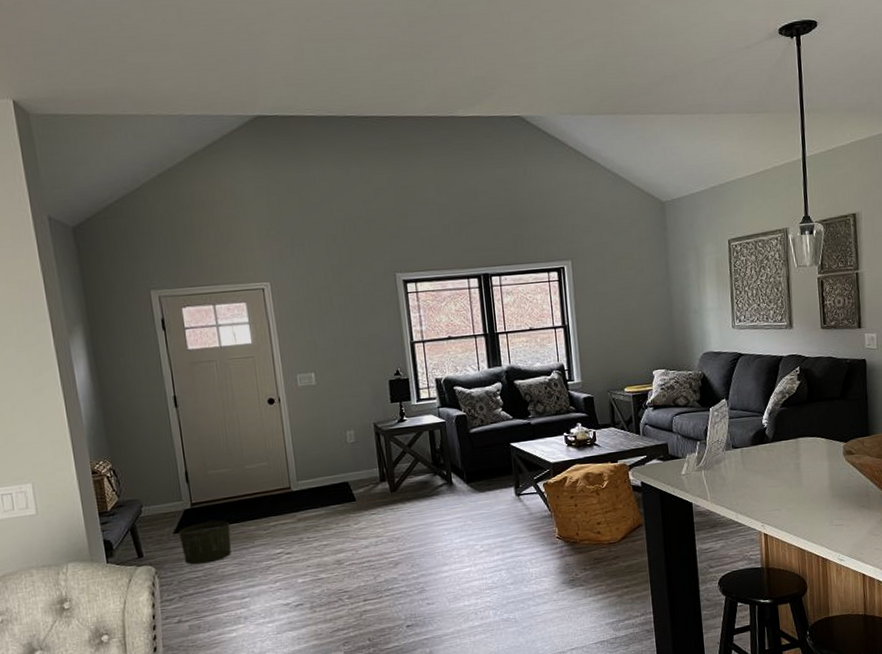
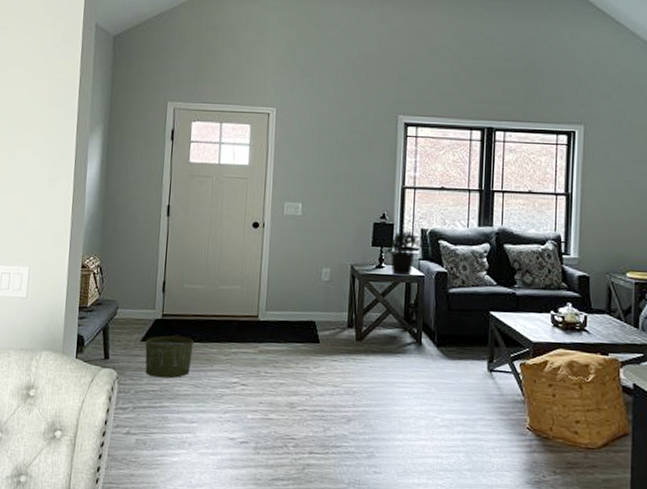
potted plant: none [403,381,441,425] -> present [384,230,425,276]

